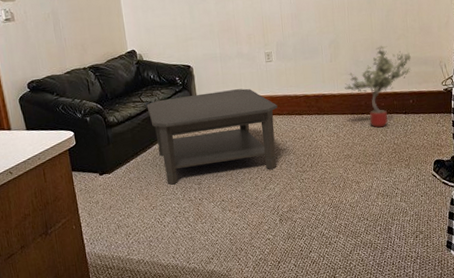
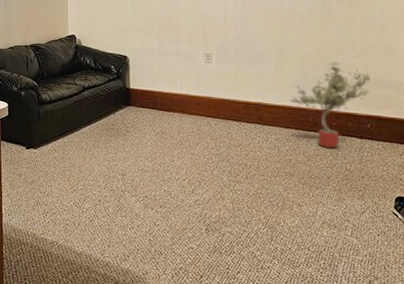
coffee table: present [146,88,278,185] -> none [79,85,214,174]

